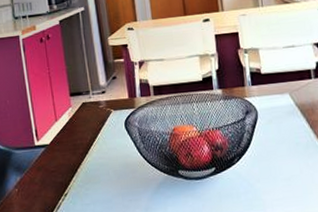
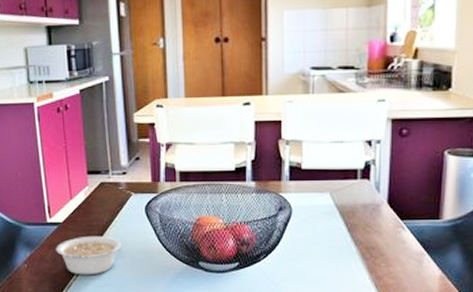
legume: none [44,154,105,195] -> present [56,236,121,275]

